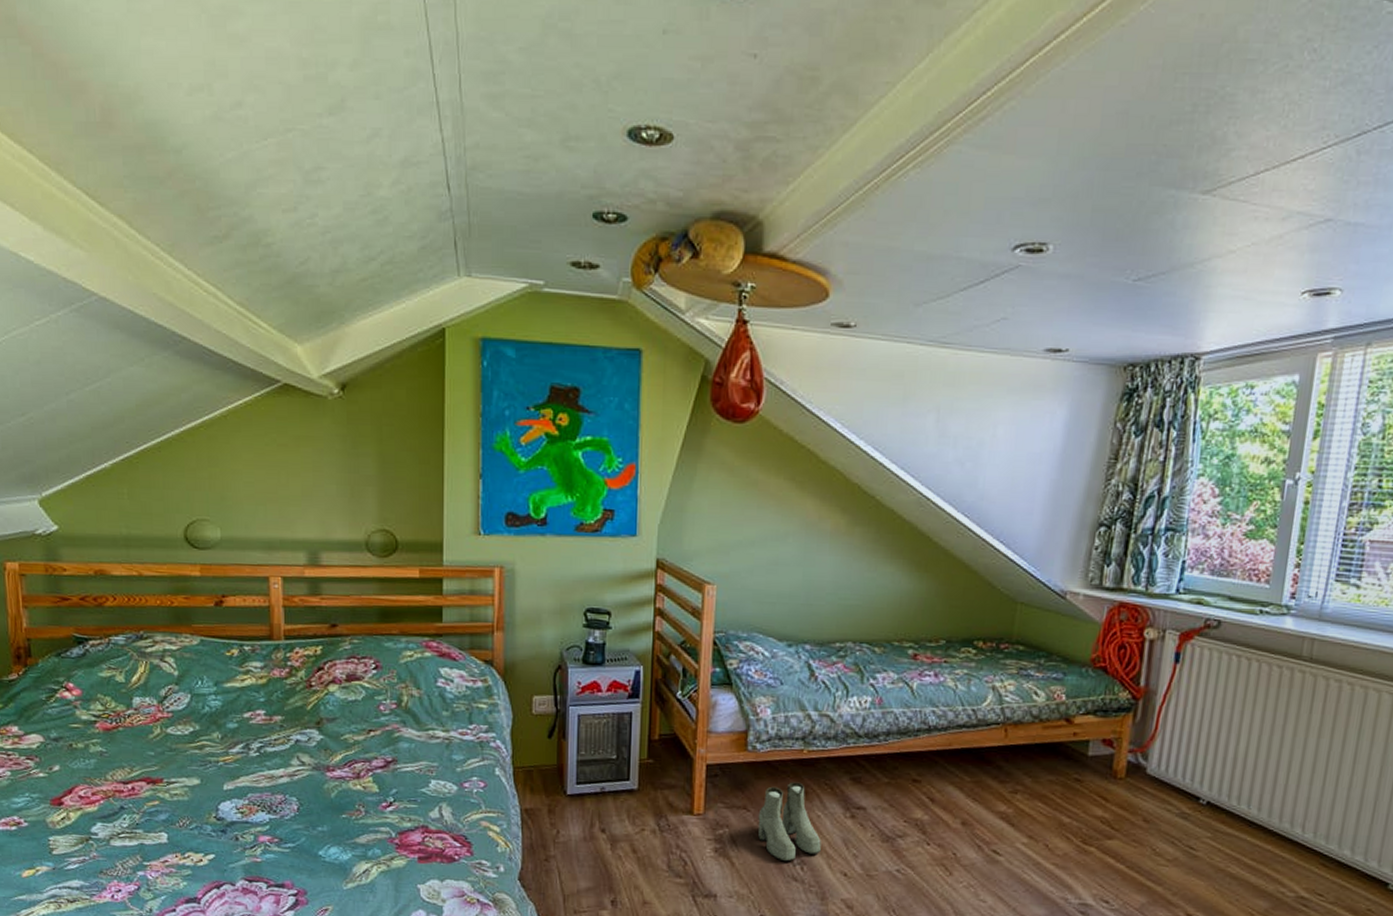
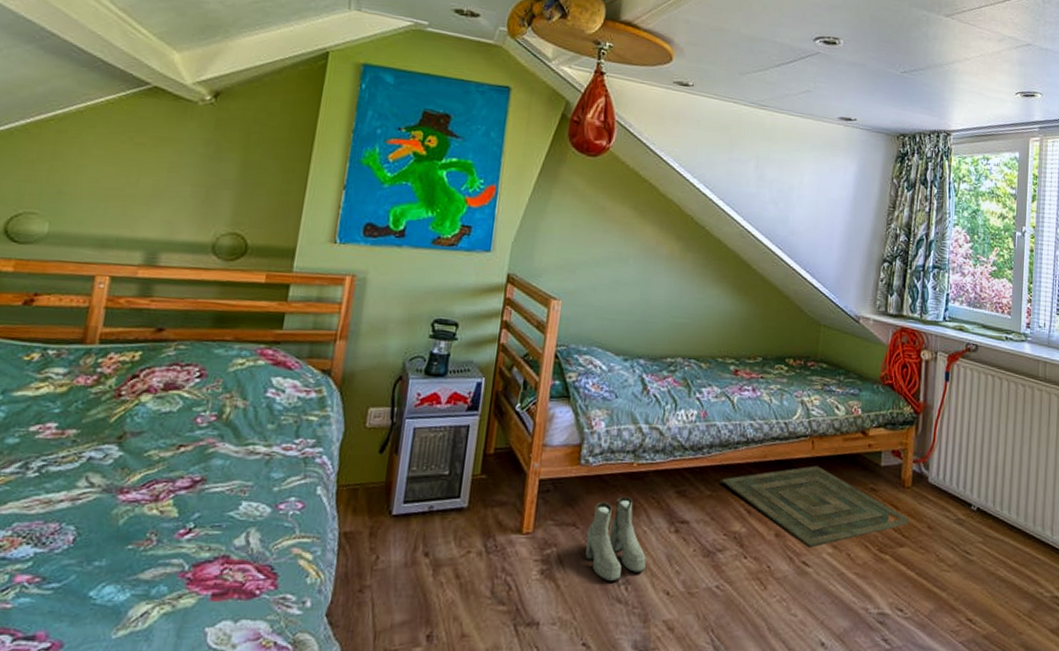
bath mat: none [900,754,1120,837] -> present [721,466,909,548]

